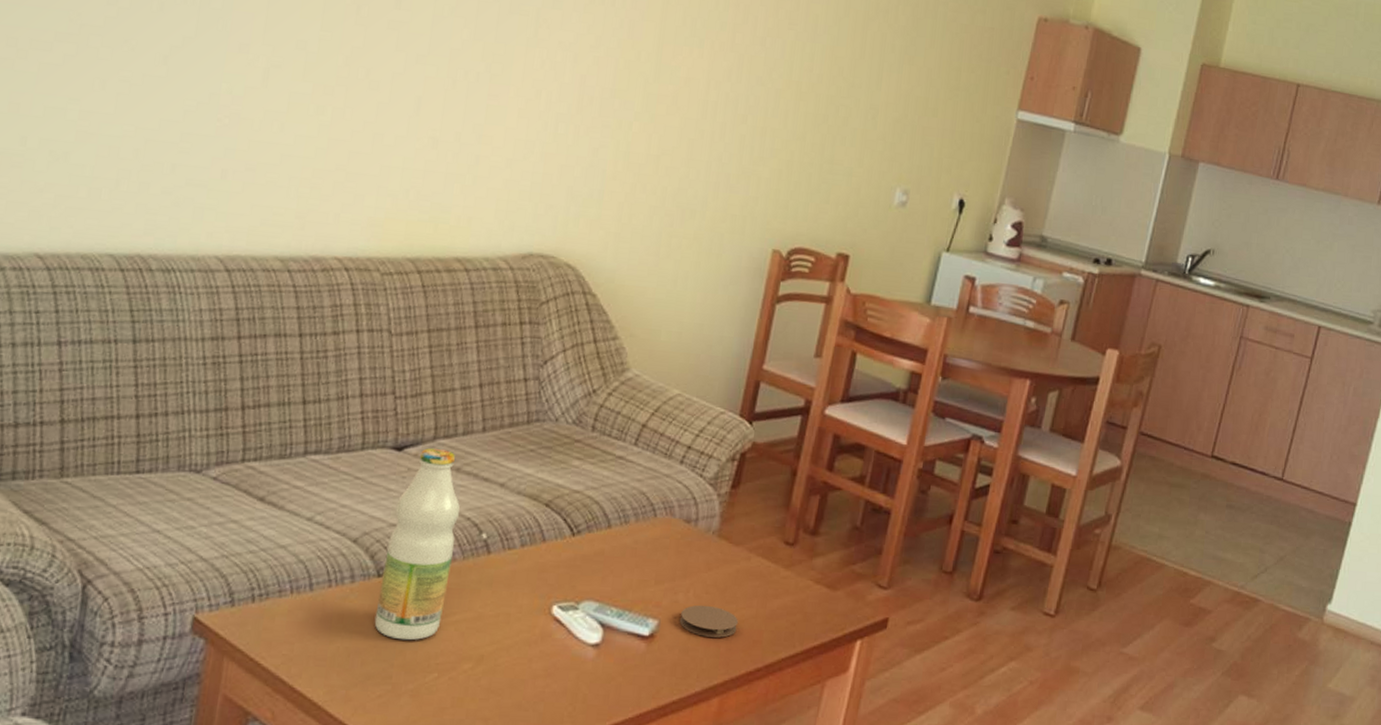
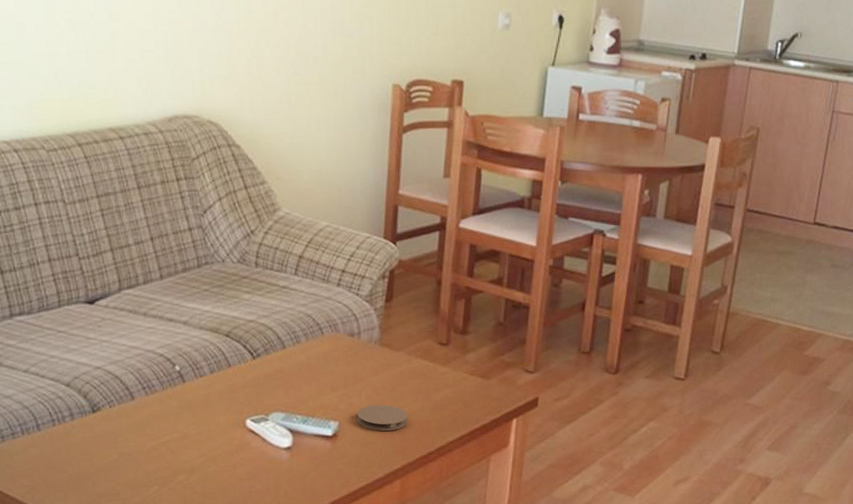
bottle: present [374,448,460,641] -> none [96,298,154,463]

